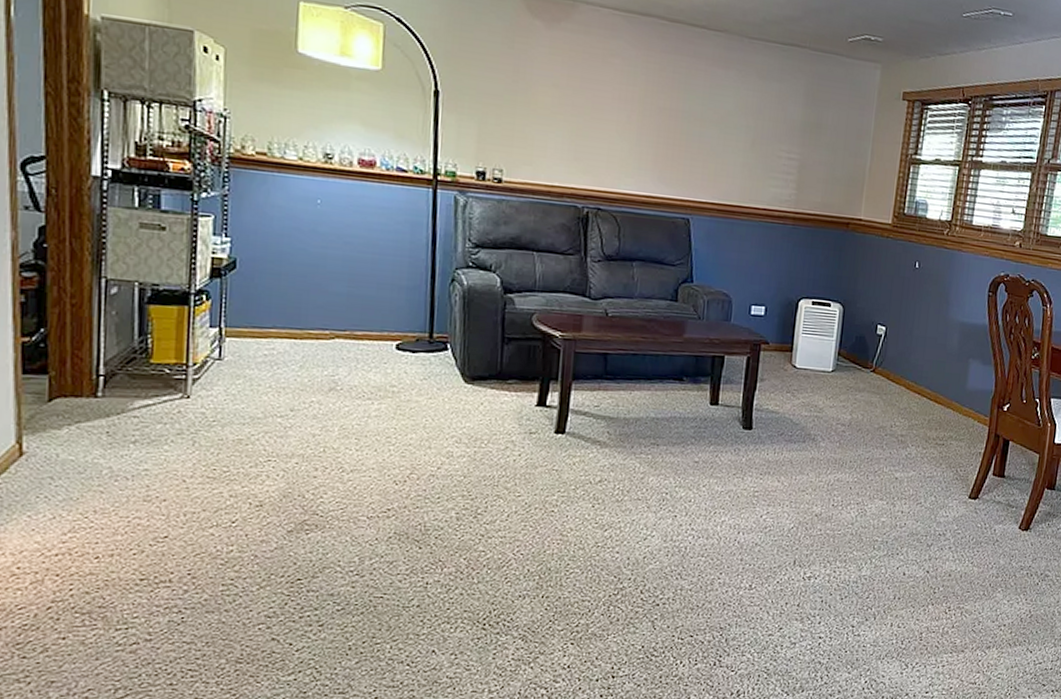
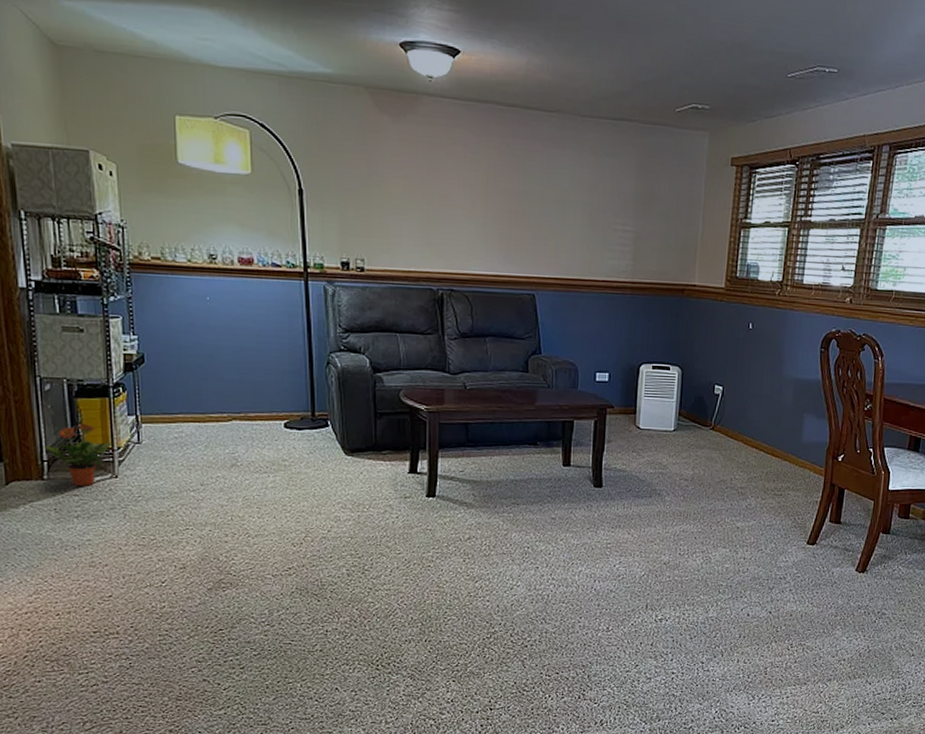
potted plant: none [101,333,186,407] -> present [43,423,112,486]

